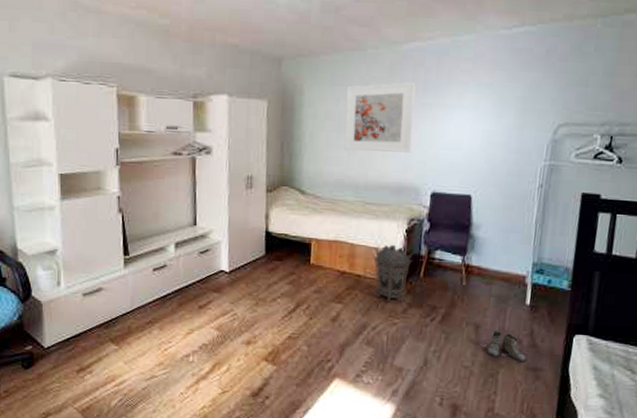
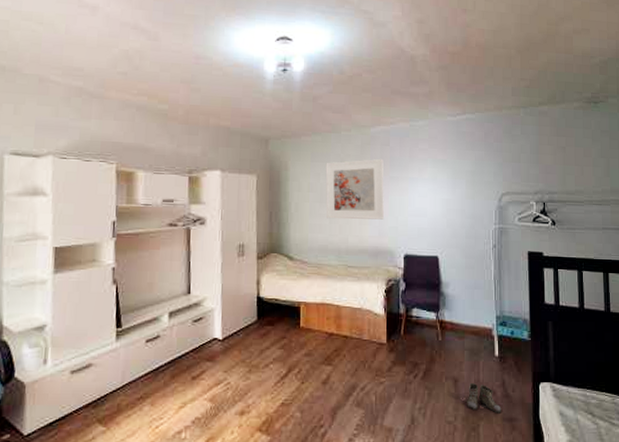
lantern: present [371,244,413,303] -> none [355,304,393,362]

